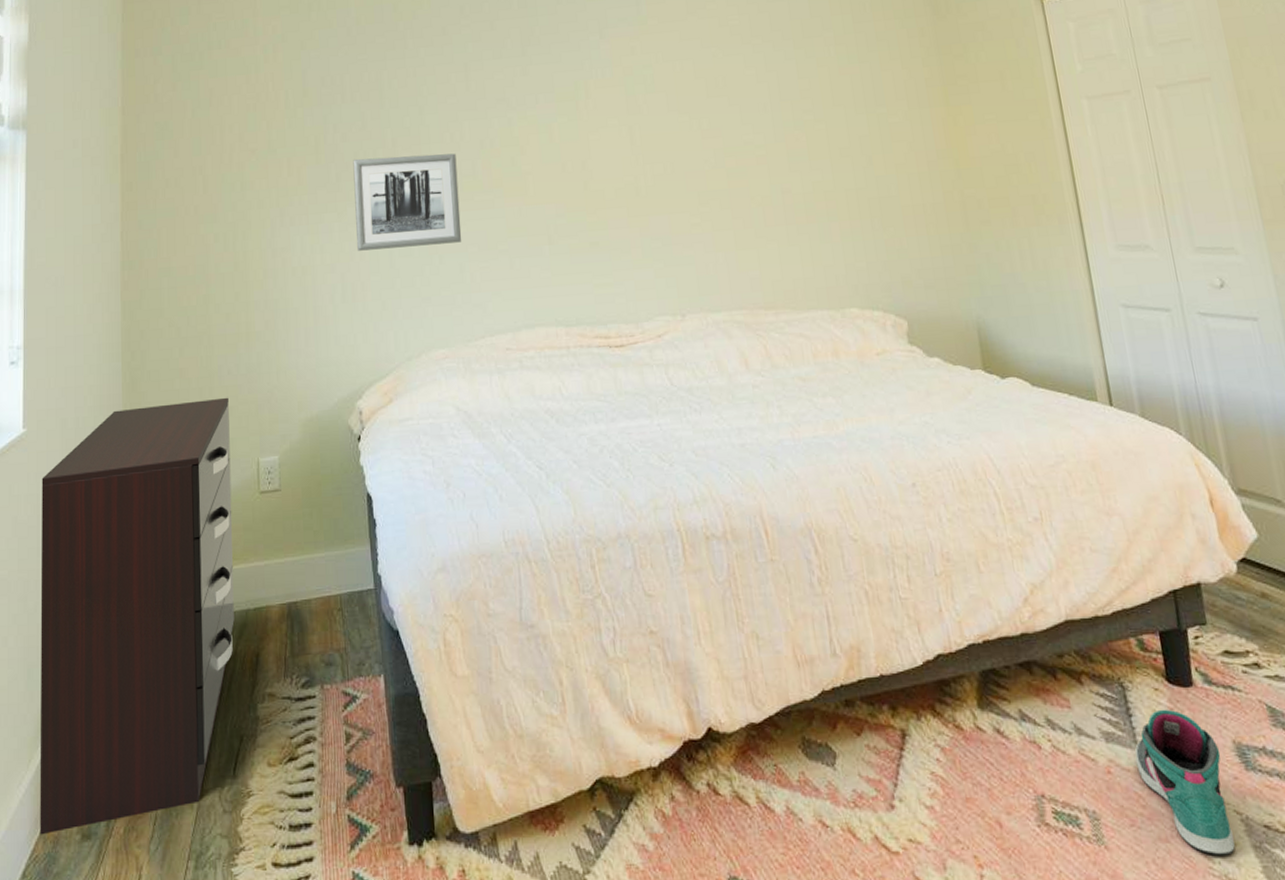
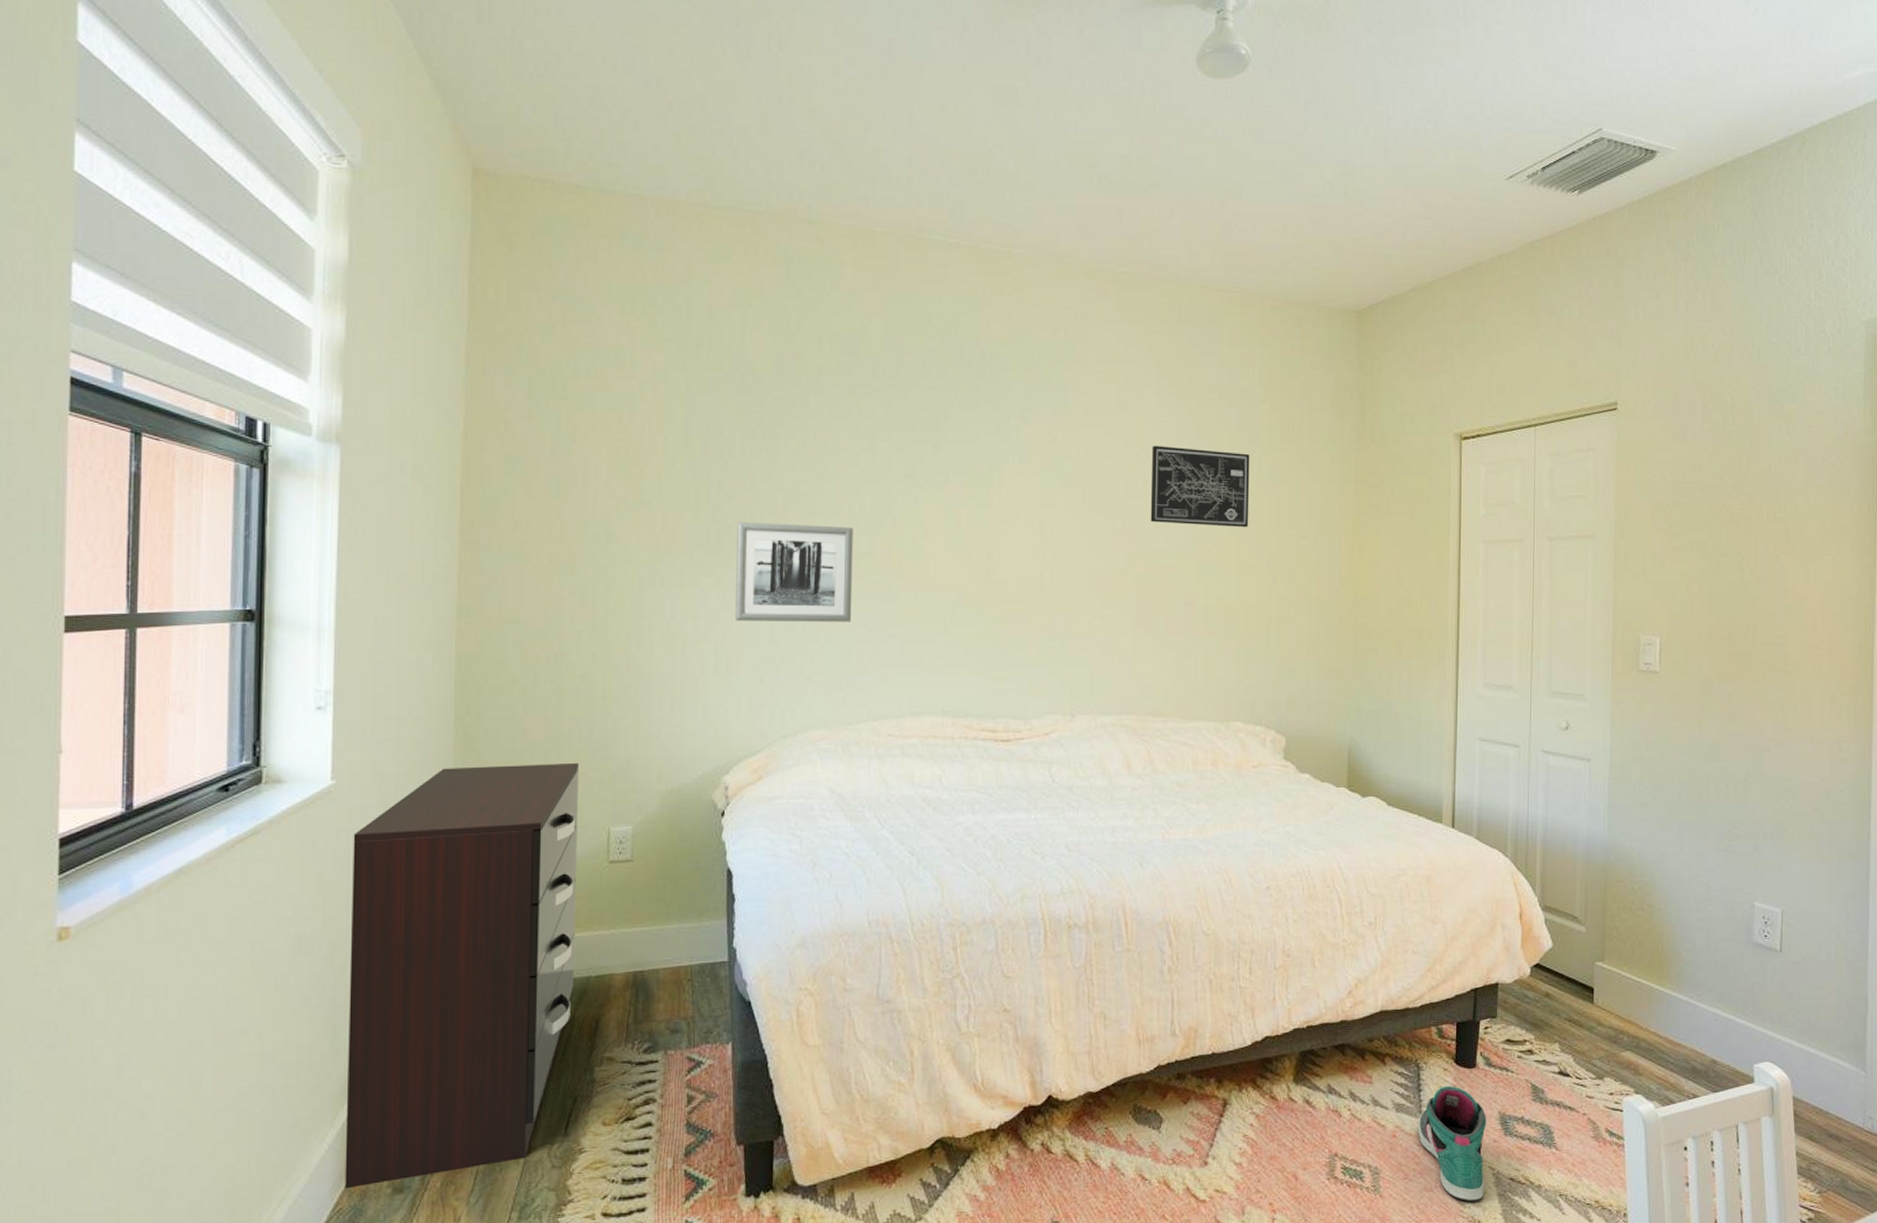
wall art: none [727,40,834,117] -> present [1150,445,1250,528]

